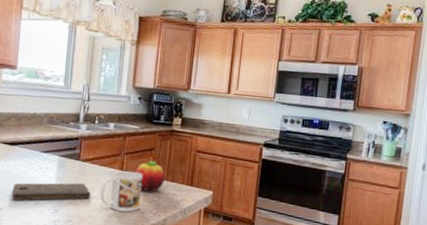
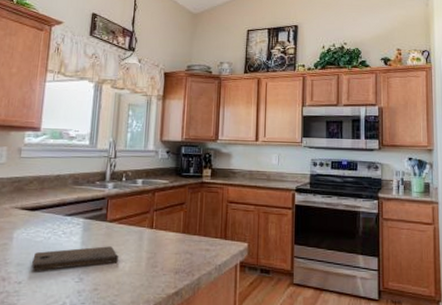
mug: present [100,170,142,212] -> none [128,228,173,274]
fruit: present [135,161,165,192] -> none [166,216,197,249]

